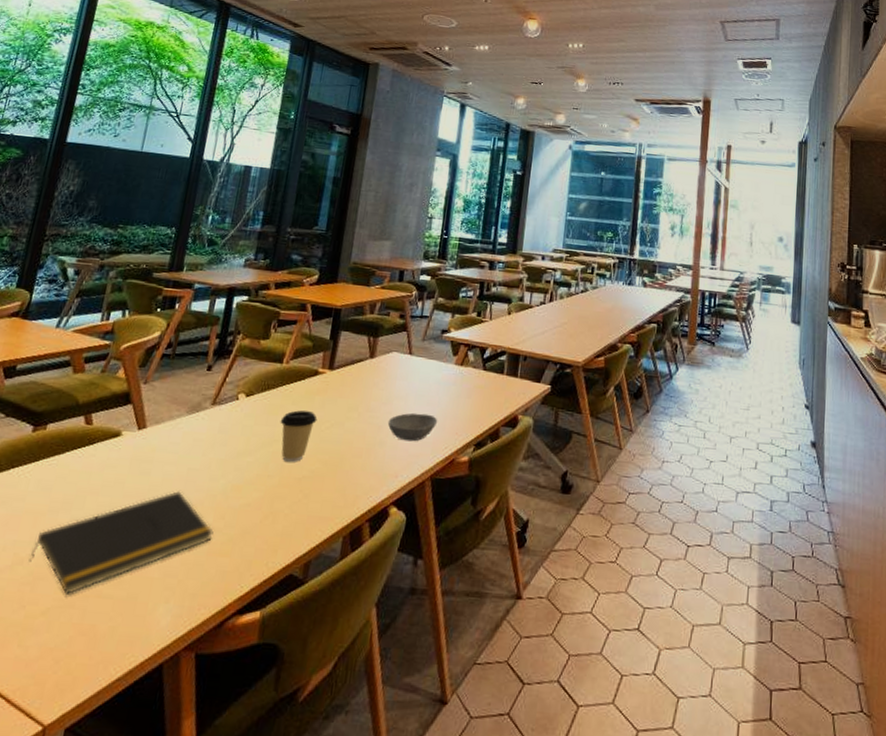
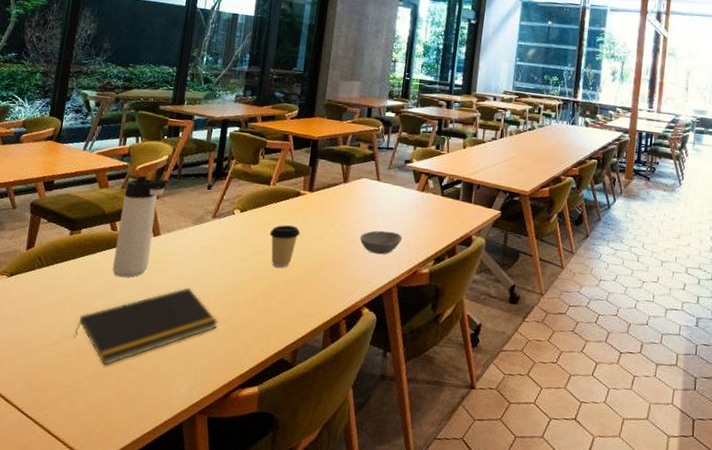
thermos bottle: none [83,356,161,483] -> present [112,175,170,278]

